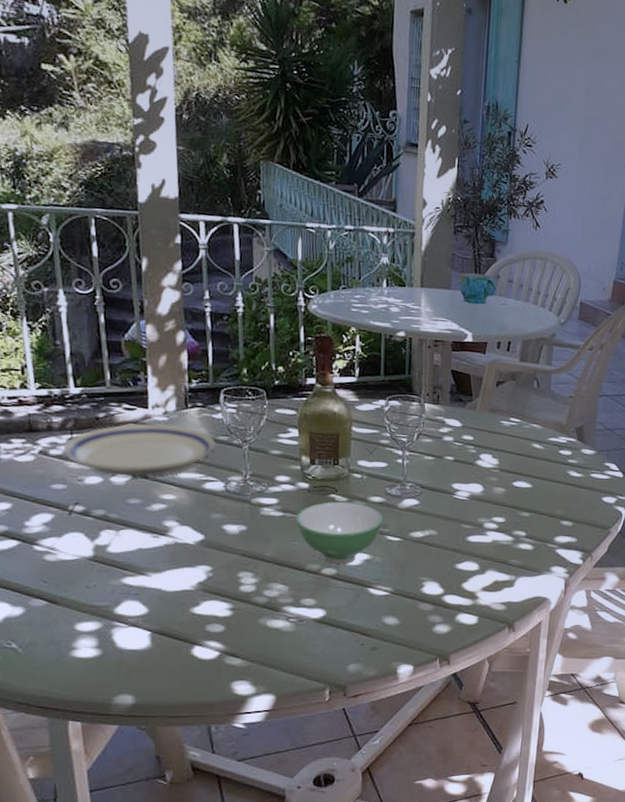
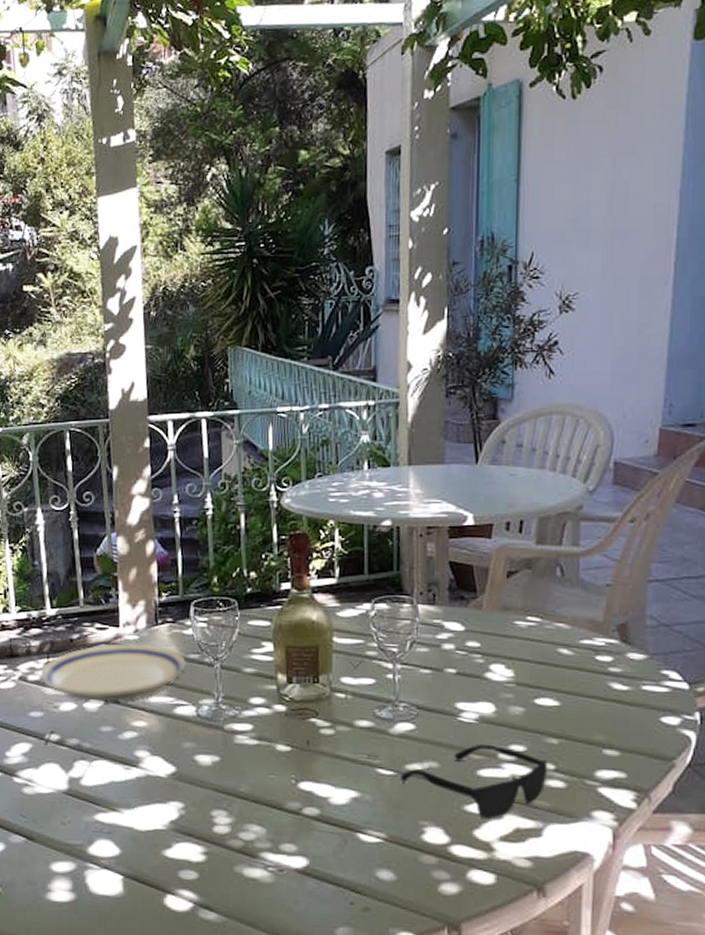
bowl: present [295,501,384,564] -> none [272,726,373,803]
sunglasses: none [406,516,521,574] -> present [400,743,548,818]
cup: present [458,273,497,304] -> none [454,441,502,477]

